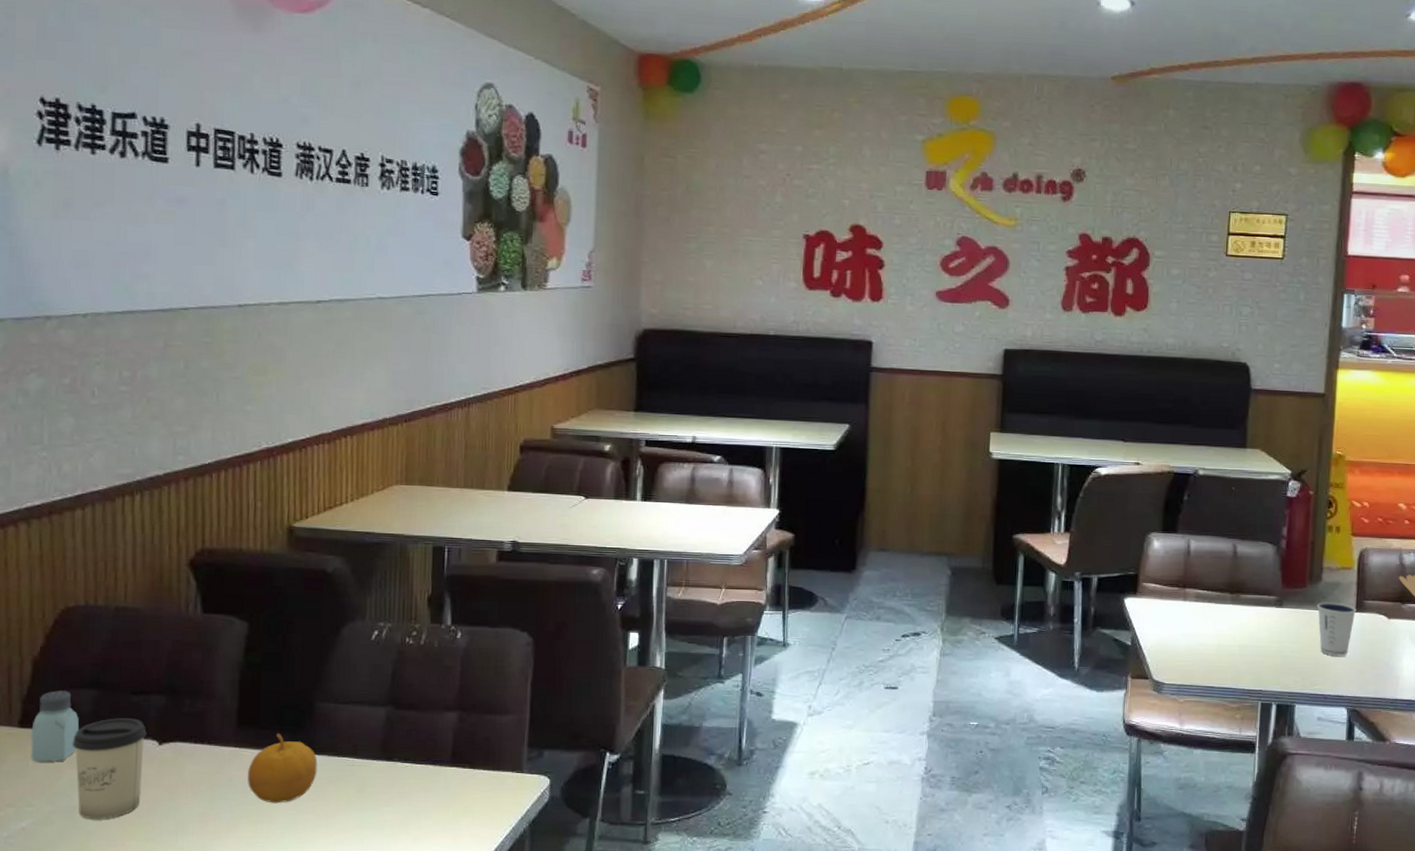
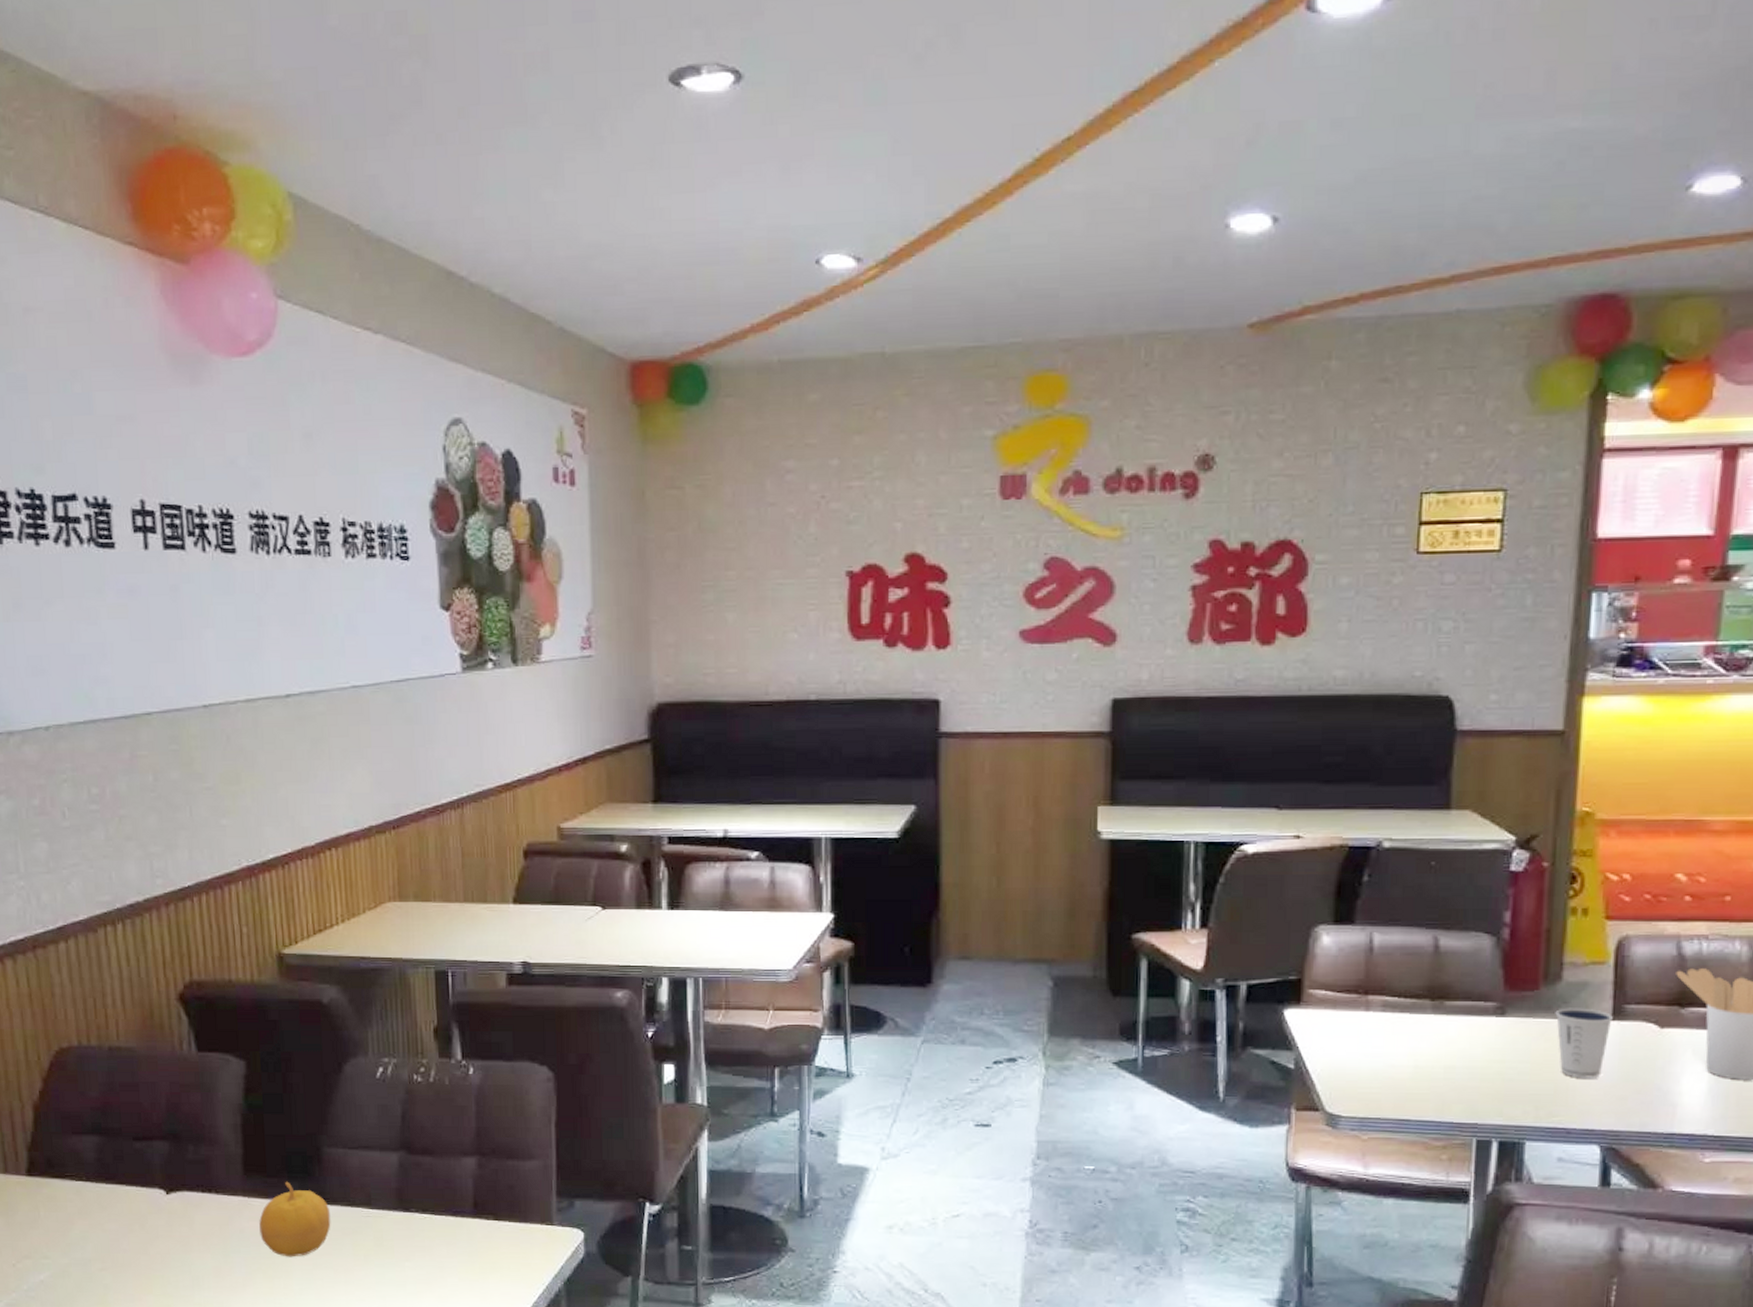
saltshaker: present [31,690,79,762] -> none [39,1137,85,1212]
cup: present [72,718,147,819] -> none [80,1166,154,1272]

